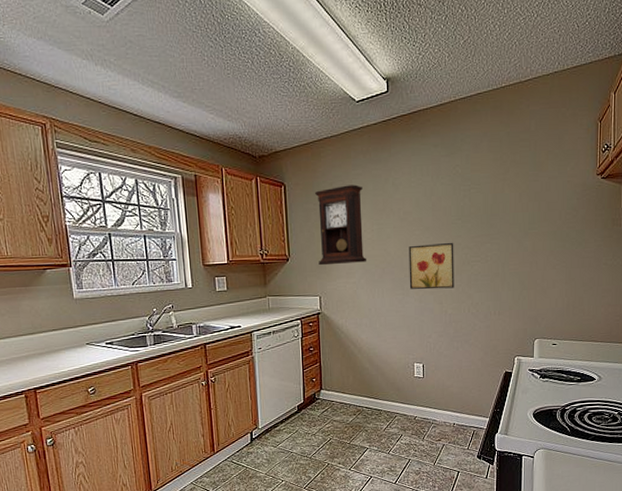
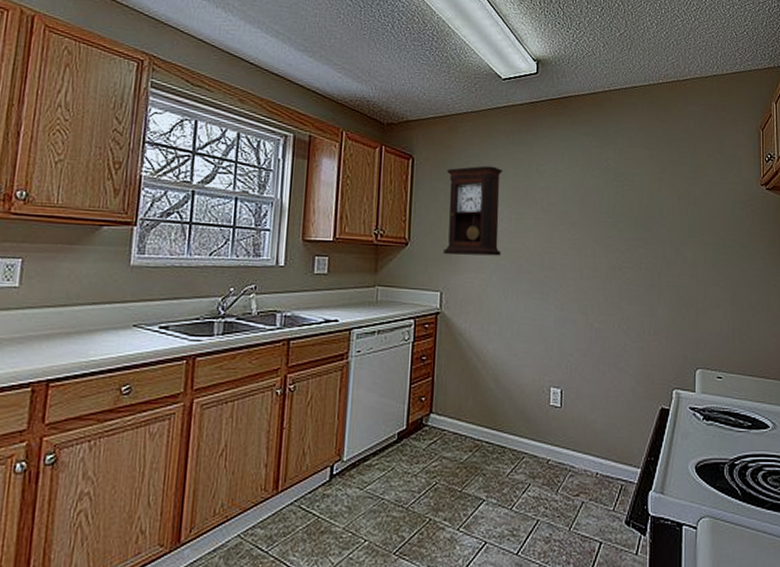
wall art: present [408,242,455,290] -> none [549,242,604,297]

